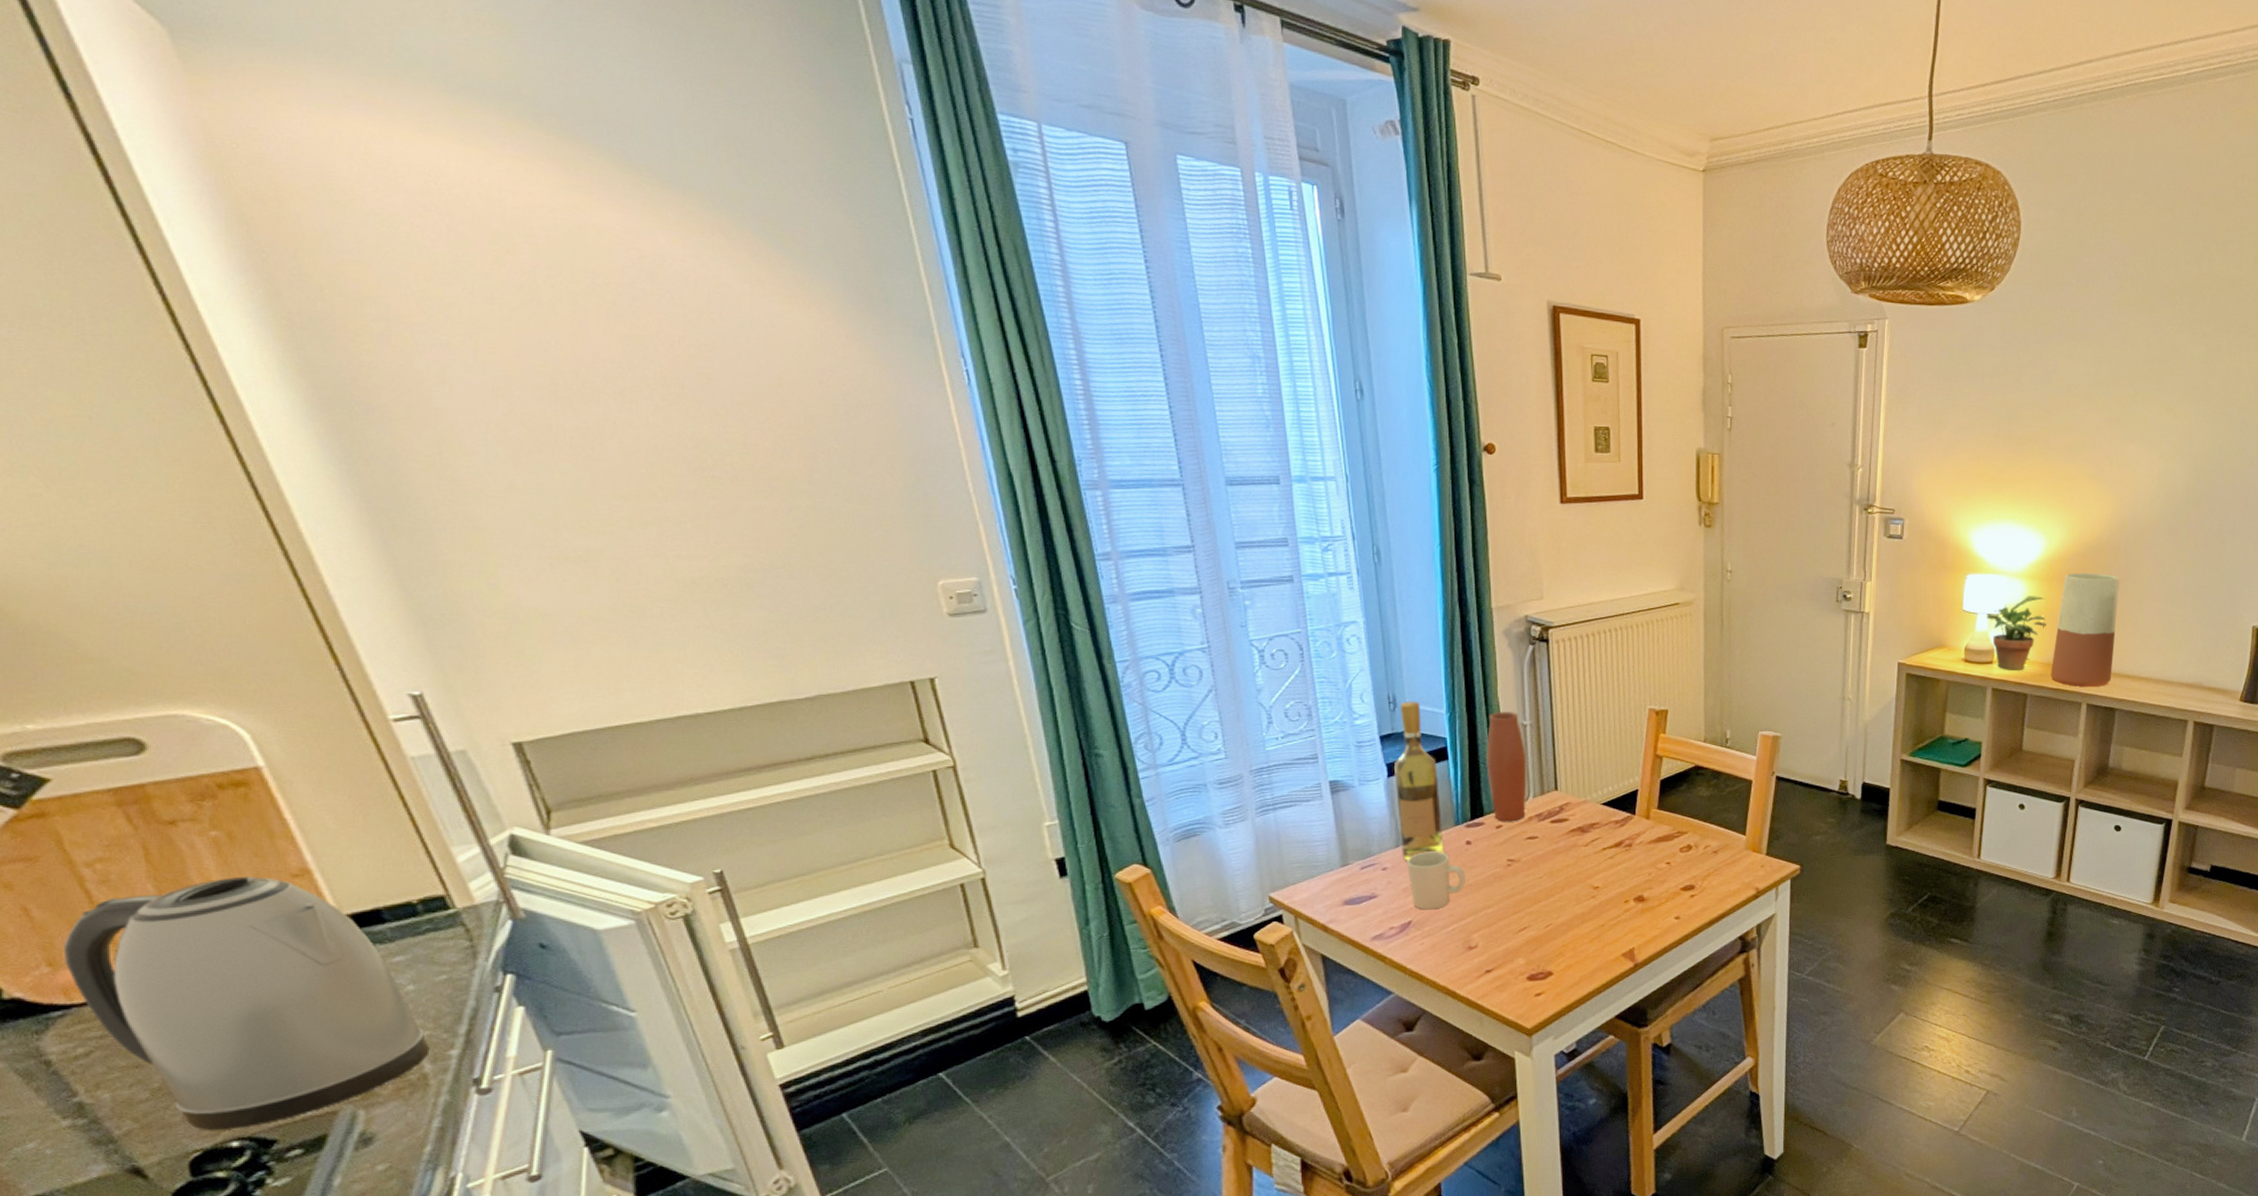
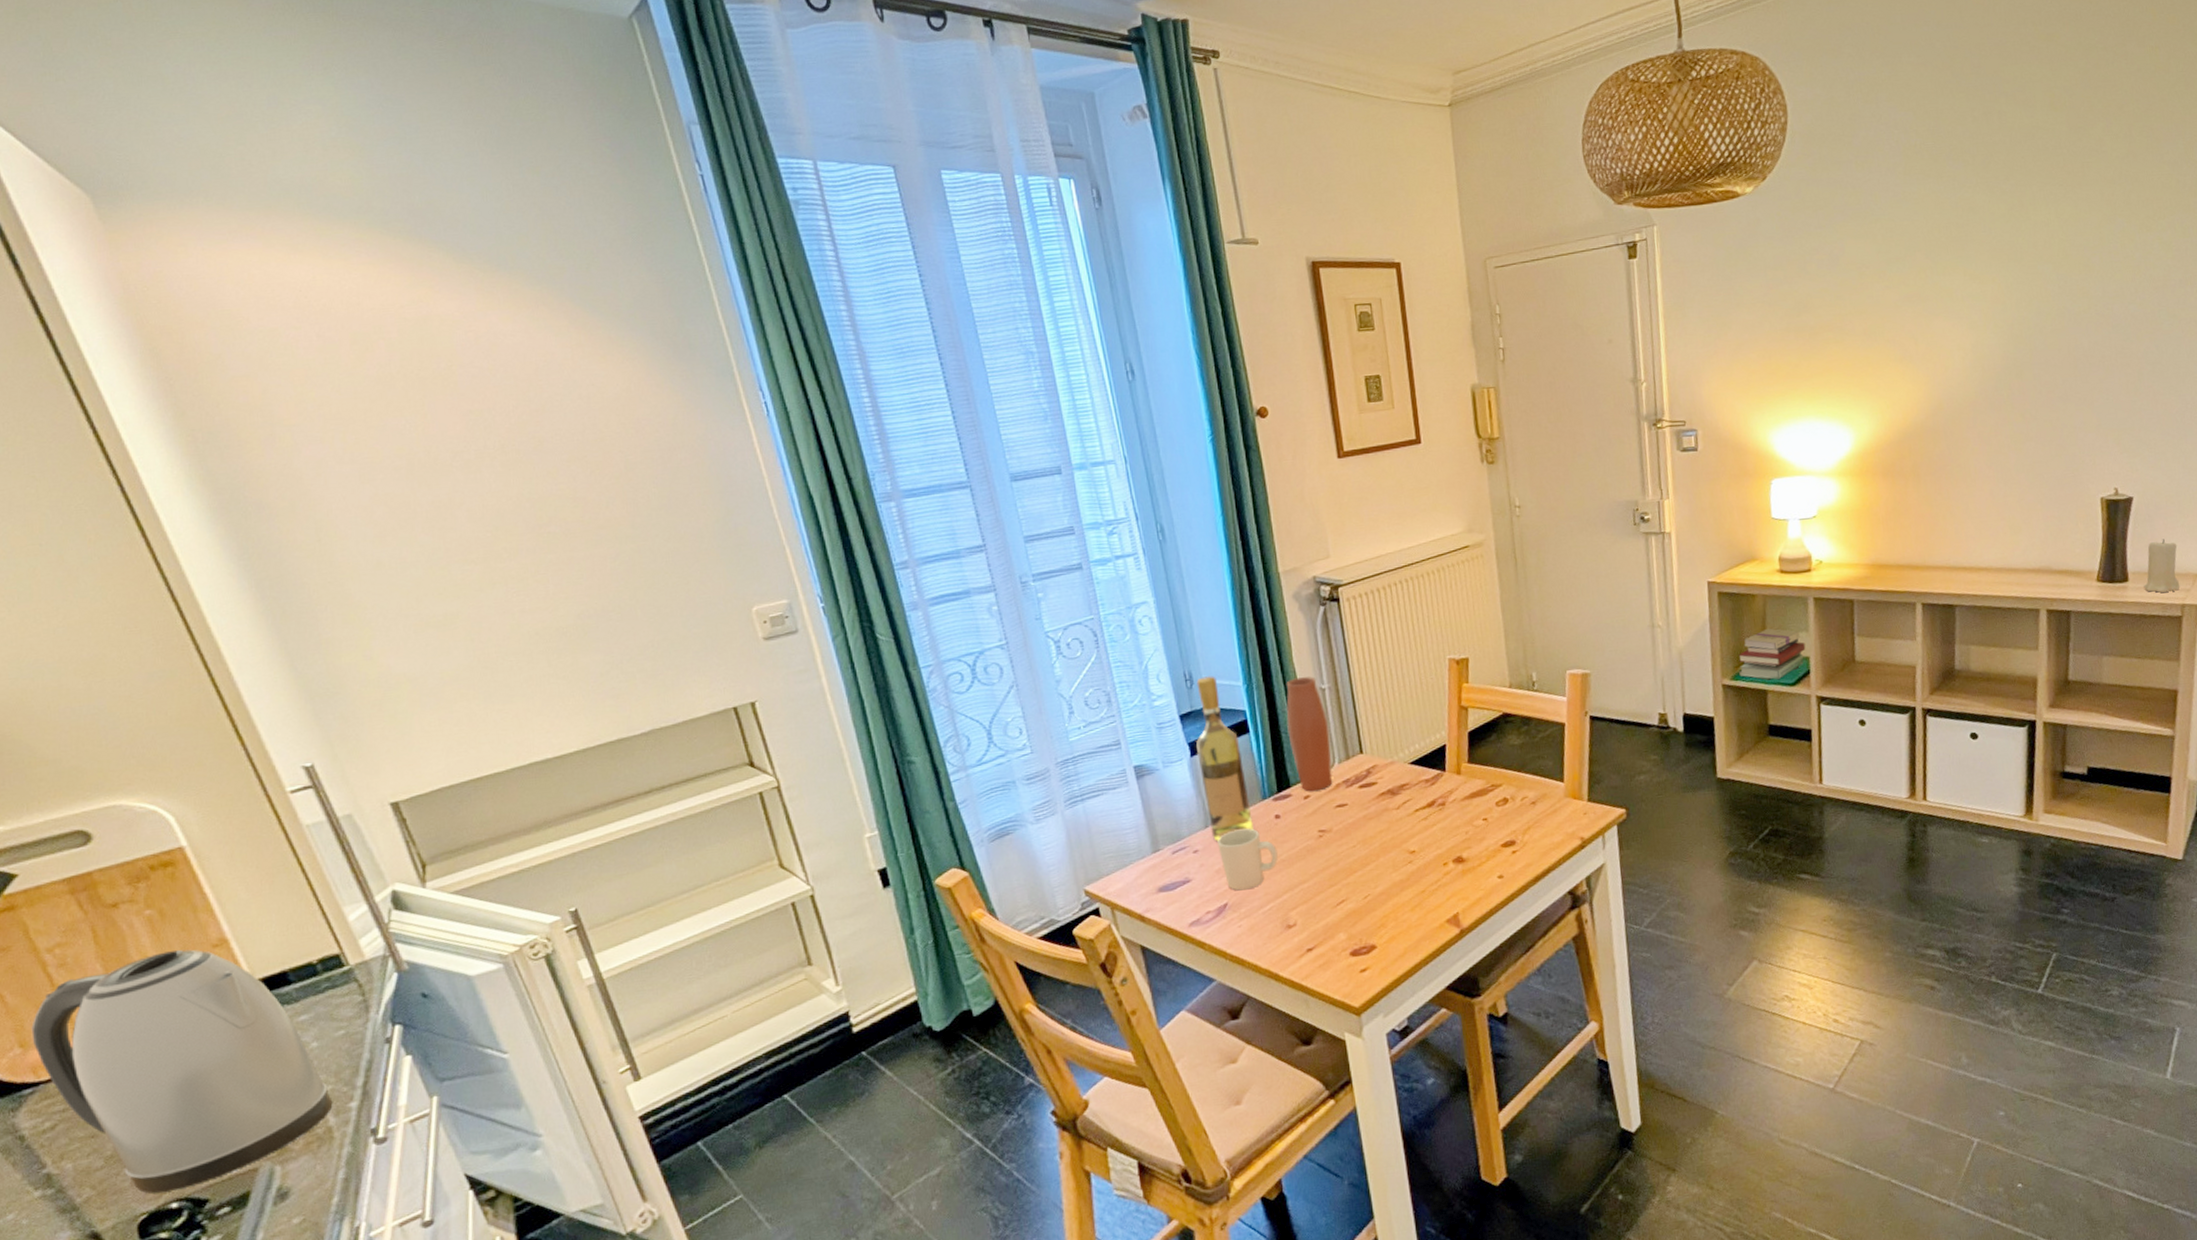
books: none [1917,711,1979,761] -> present [1738,628,1806,681]
potted plant: present [1987,596,2047,670] -> none [1798,493,1867,577]
vase: present [2051,572,2120,687] -> none [1876,460,1946,586]

